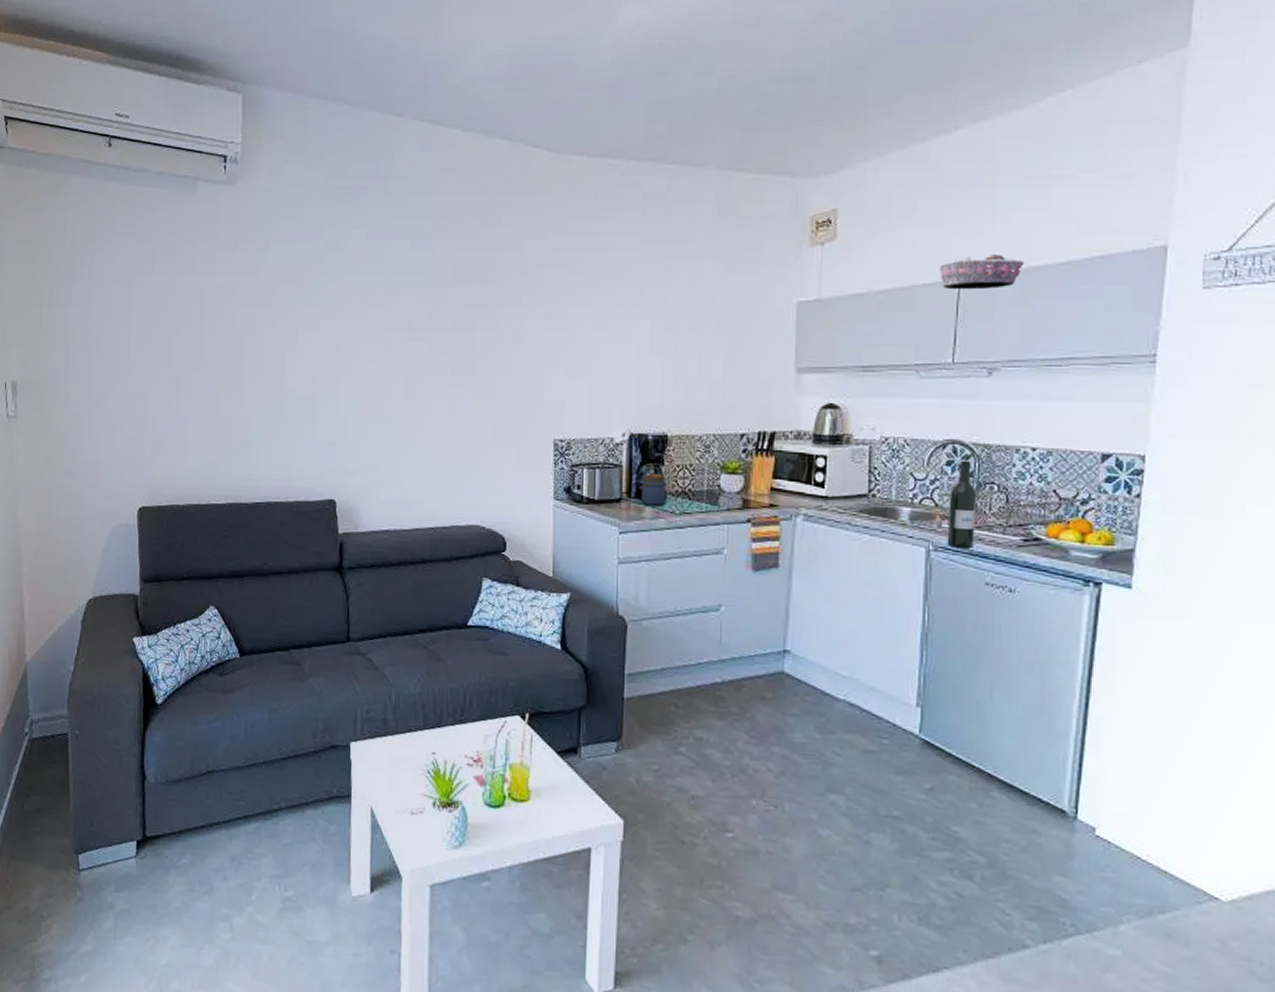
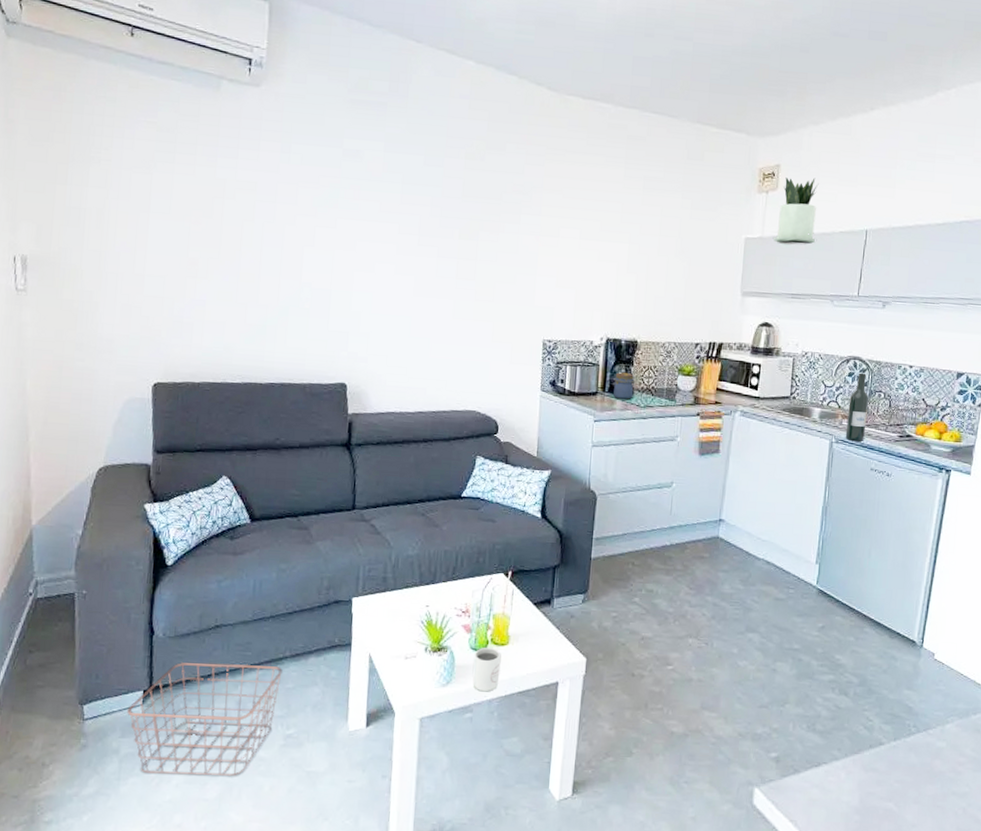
basket: none [121,810,278,941] -> present [127,662,283,776]
mug: none [488,803,521,857] -> present [472,647,502,692]
planter: none [833,220,893,307] -> present [772,177,819,246]
decorative basket: present [939,255,1024,290] -> none [852,212,913,240]

